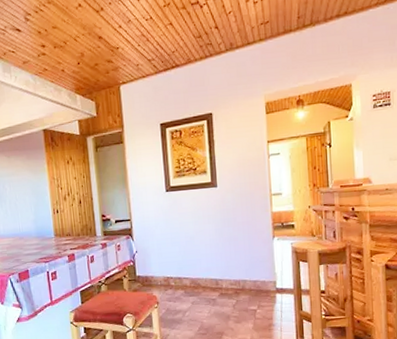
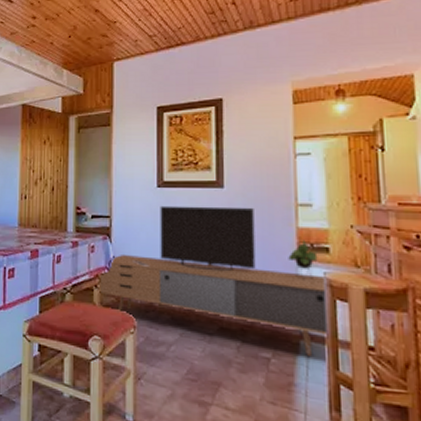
media console: none [125,200,294,304] -> present [98,205,327,356]

